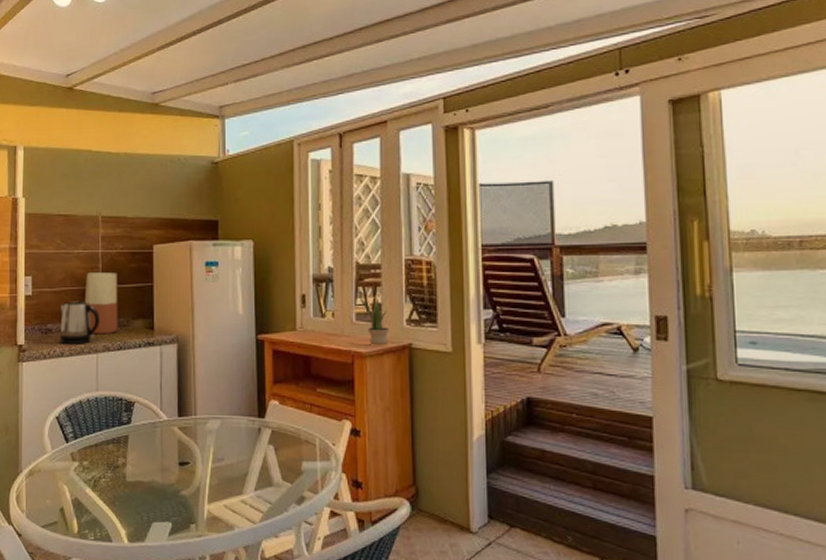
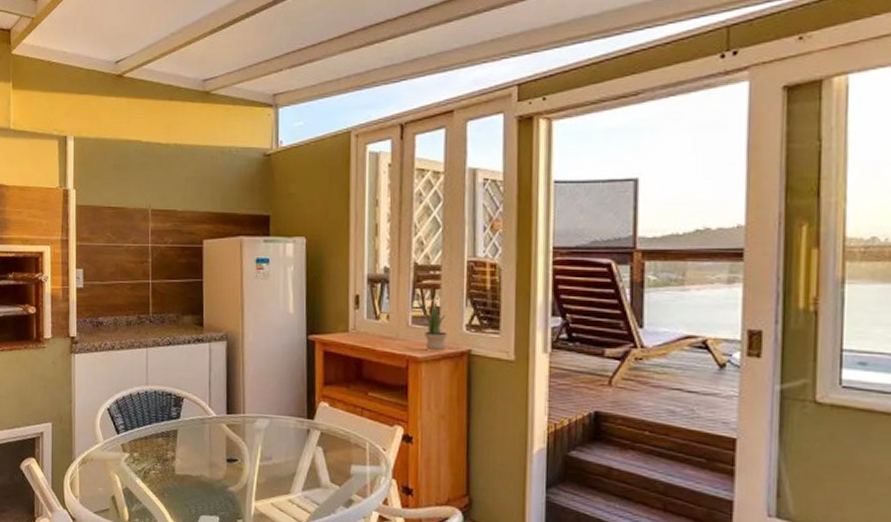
kettle: present [59,300,100,346] -> none [110,294,149,339]
vase: present [84,272,118,335] -> none [134,266,168,330]

